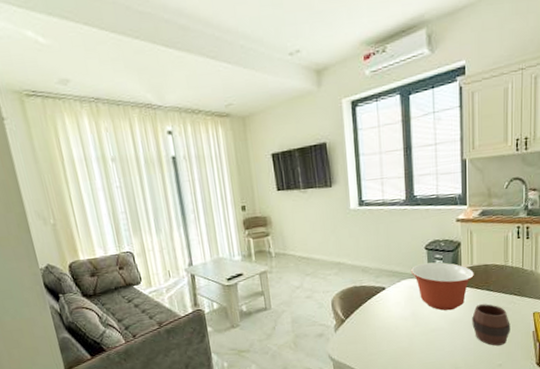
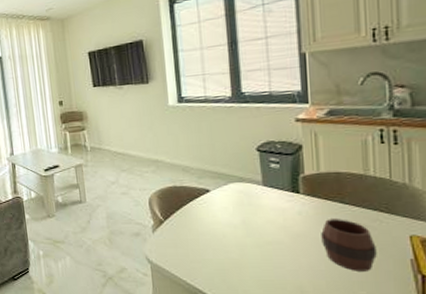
mixing bowl: present [410,262,474,311] -> none [239,166,322,223]

